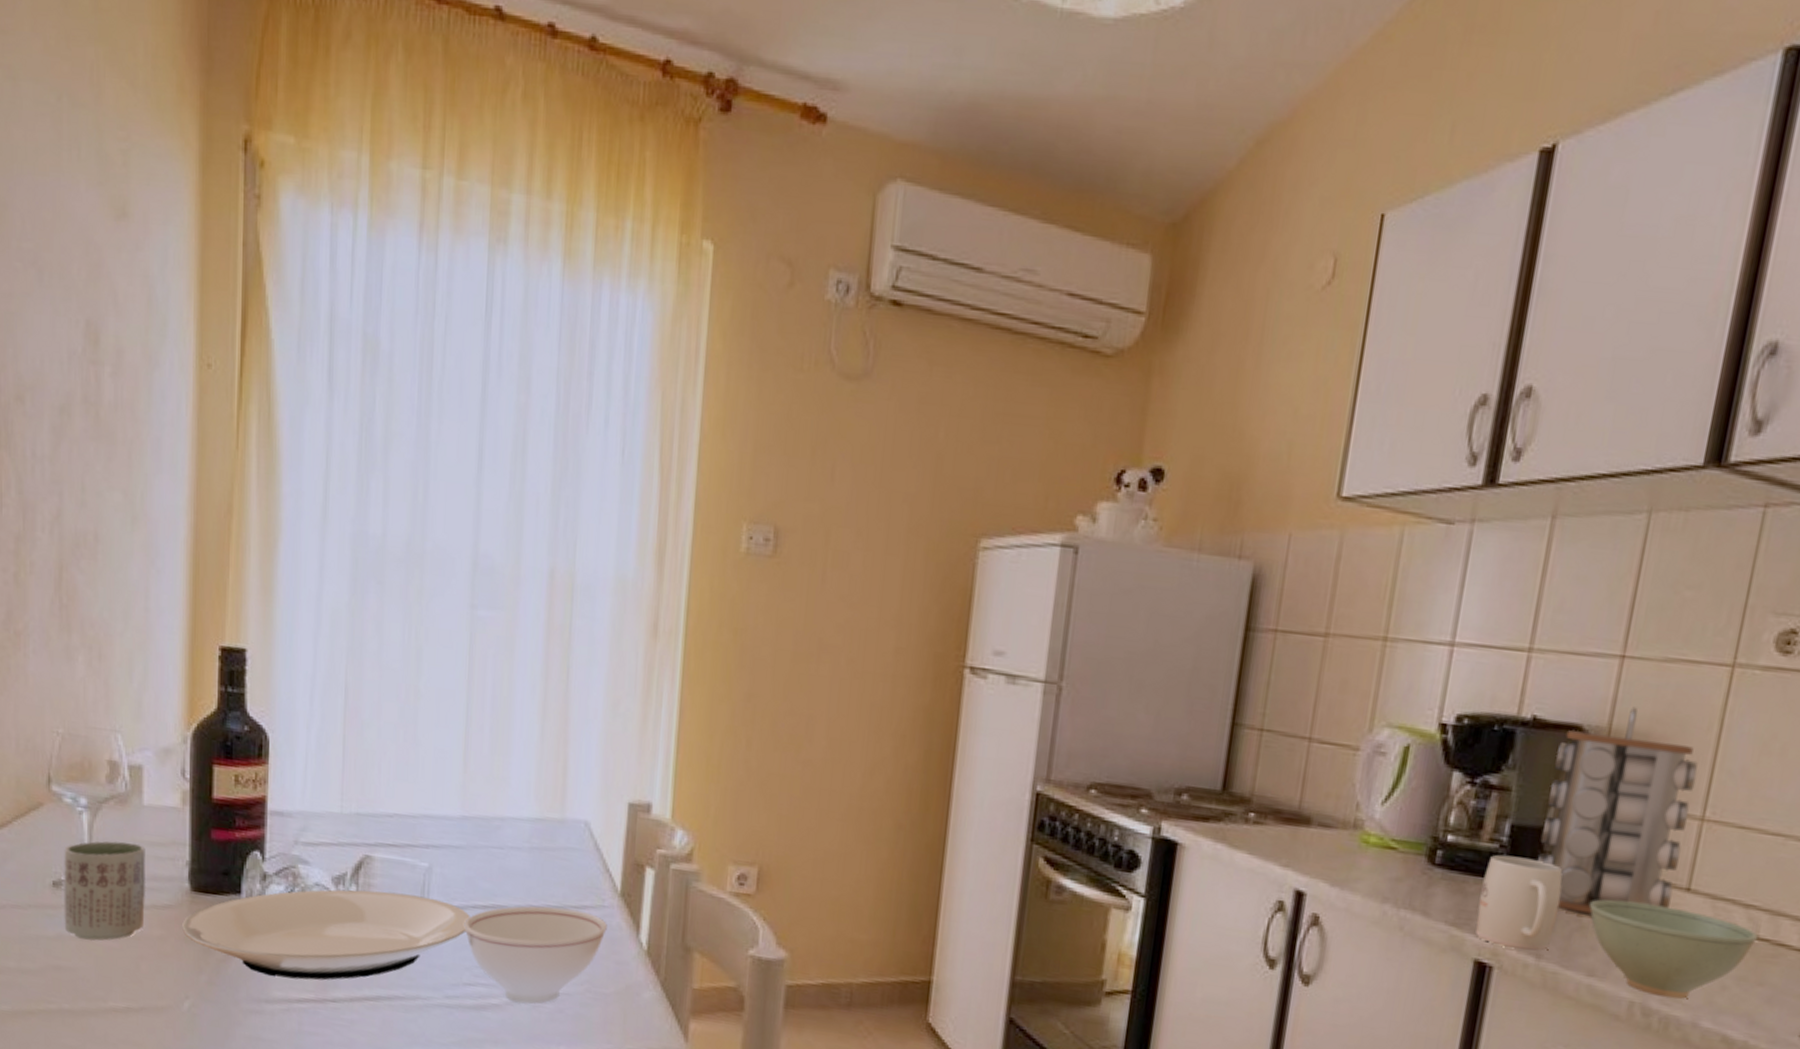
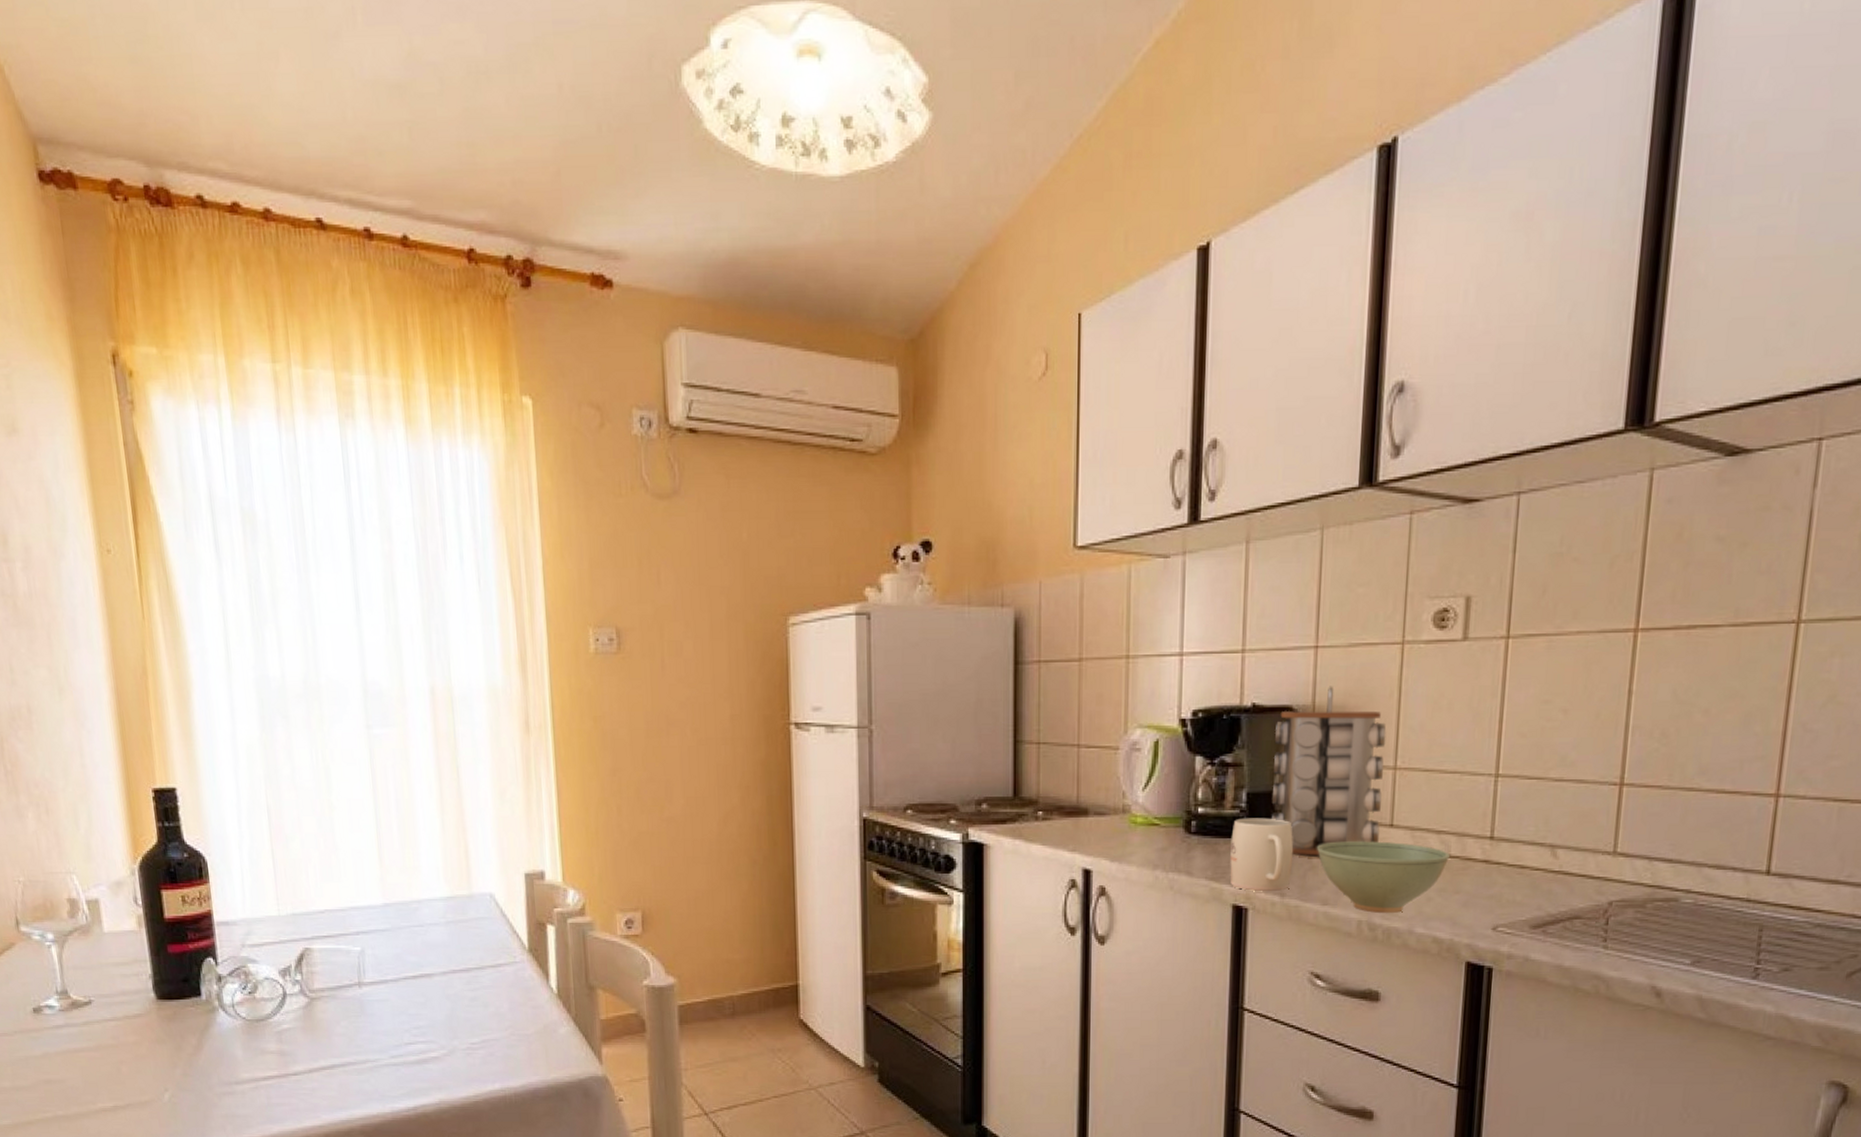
cup: present [64,841,145,942] -> none [39,966,119,1055]
plate: present [181,889,470,981] -> none [152,976,403,1061]
bowl: present [464,906,607,1005] -> none [398,969,521,1053]

